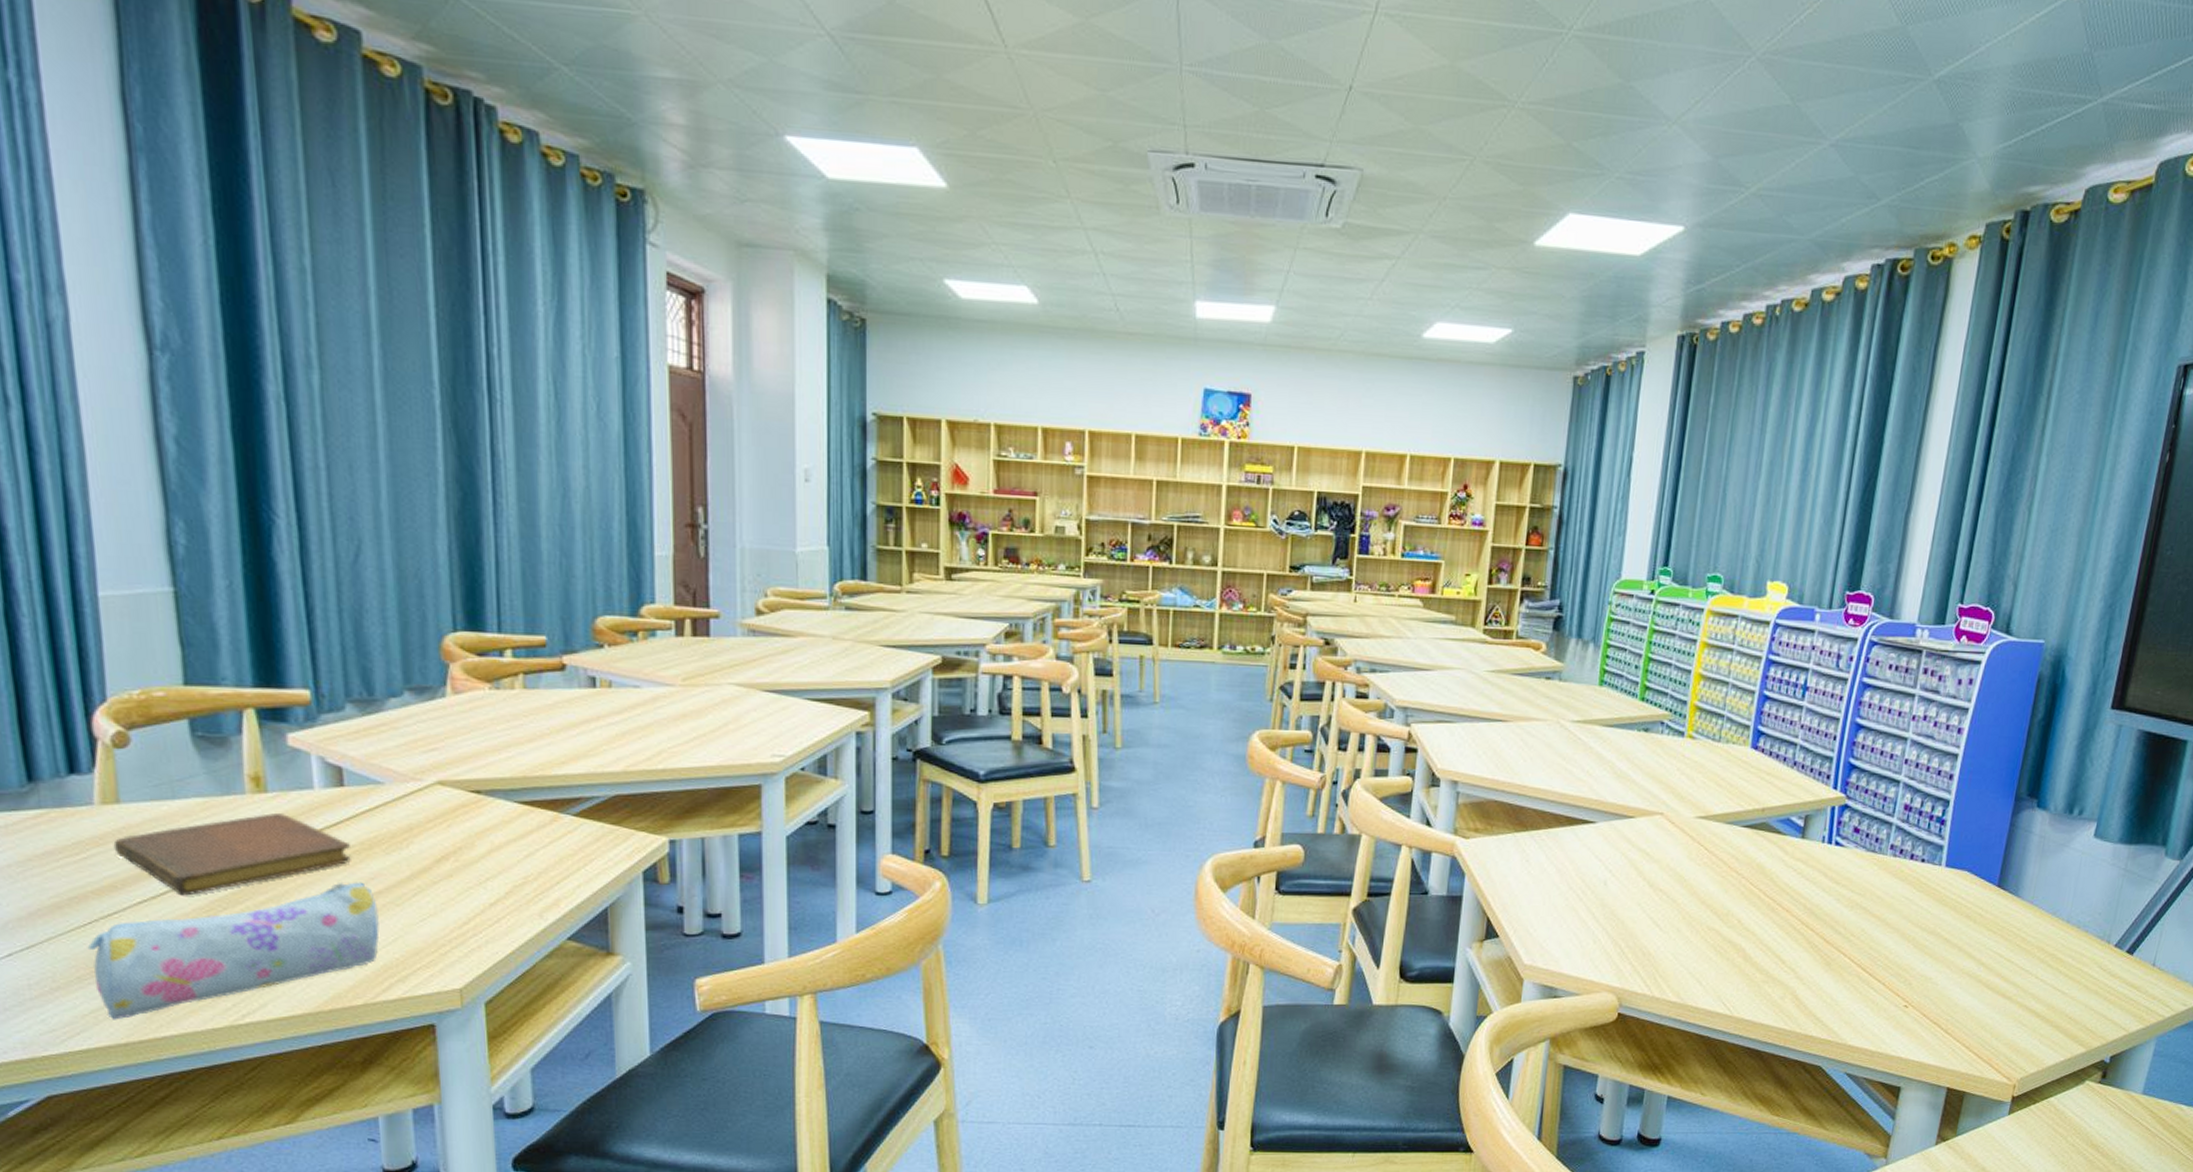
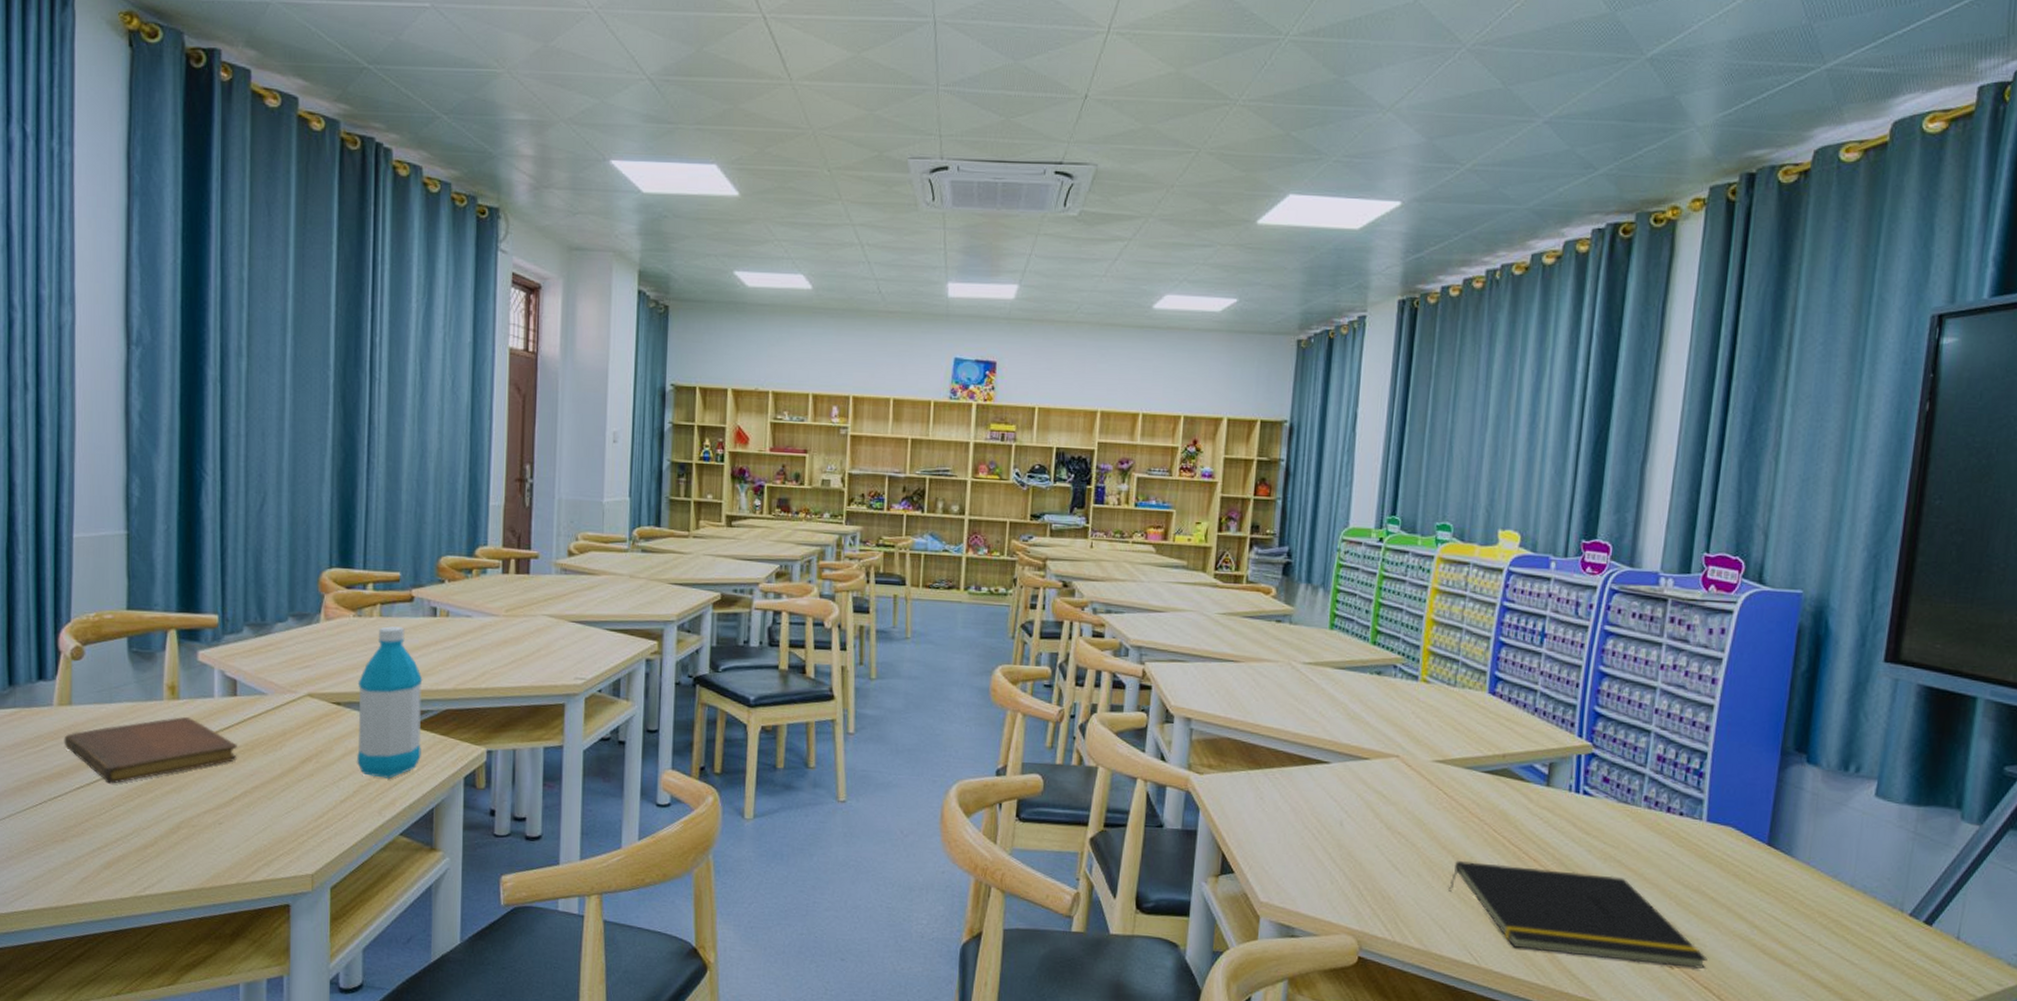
pencil case: present [87,882,380,1020] -> none [36,777,254,887]
water bottle: none [501,700,588,876] -> present [356,626,423,779]
notepad: none [1706,915,1938,1006] -> present [1449,861,1707,969]

